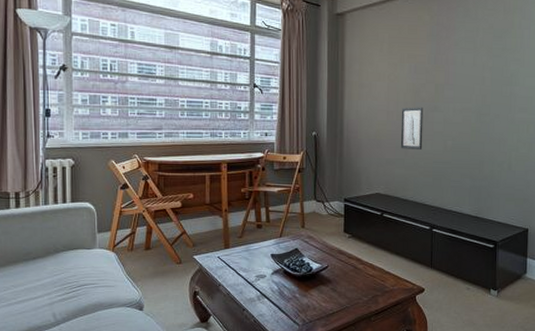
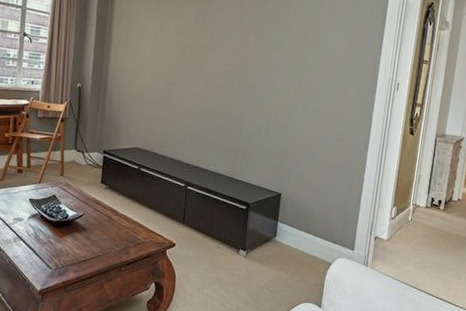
wall art: present [400,107,424,150] -> none [162,66,187,108]

